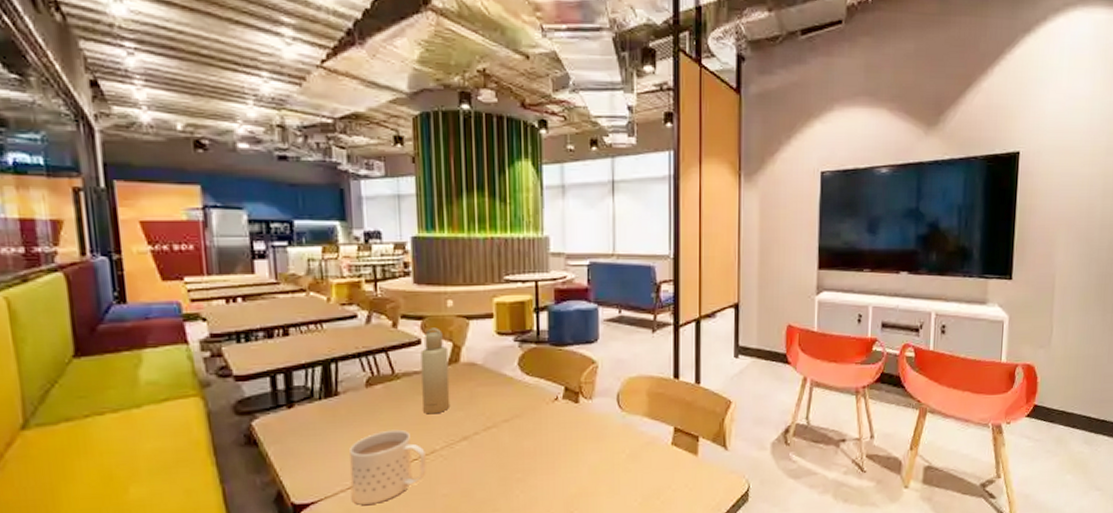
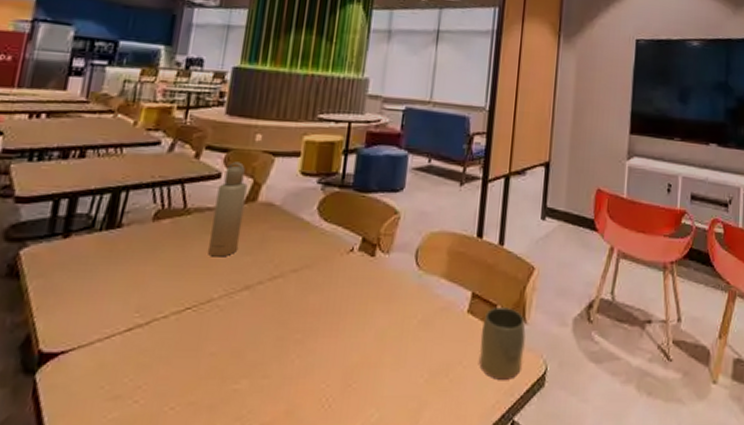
mug: present [349,429,426,505] -> none [107,271,202,359]
mug: none [686,438,727,498] -> present [479,307,526,380]

